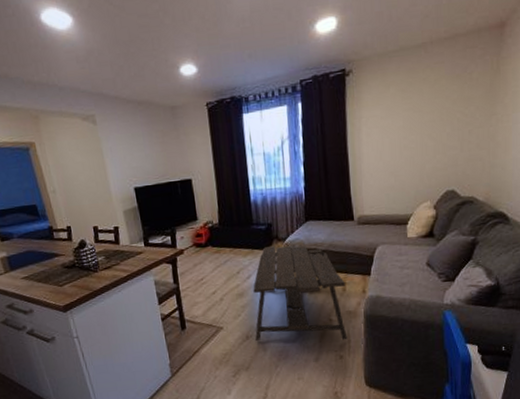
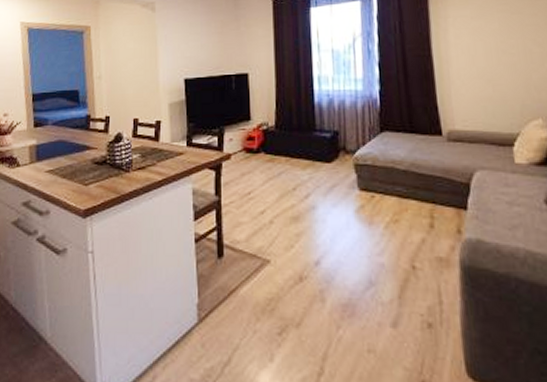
coffee table: present [253,245,348,342] -> none [311,160,438,300]

